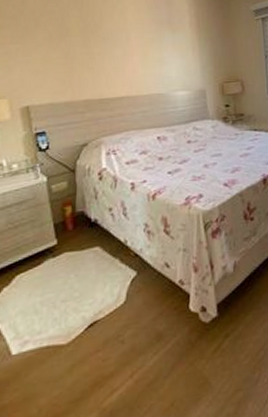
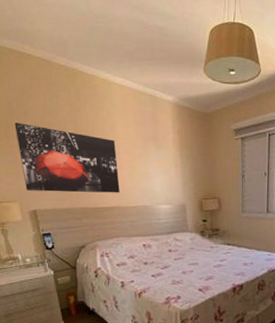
wall art: none [9,12,130,85] -> present [14,122,120,193]

